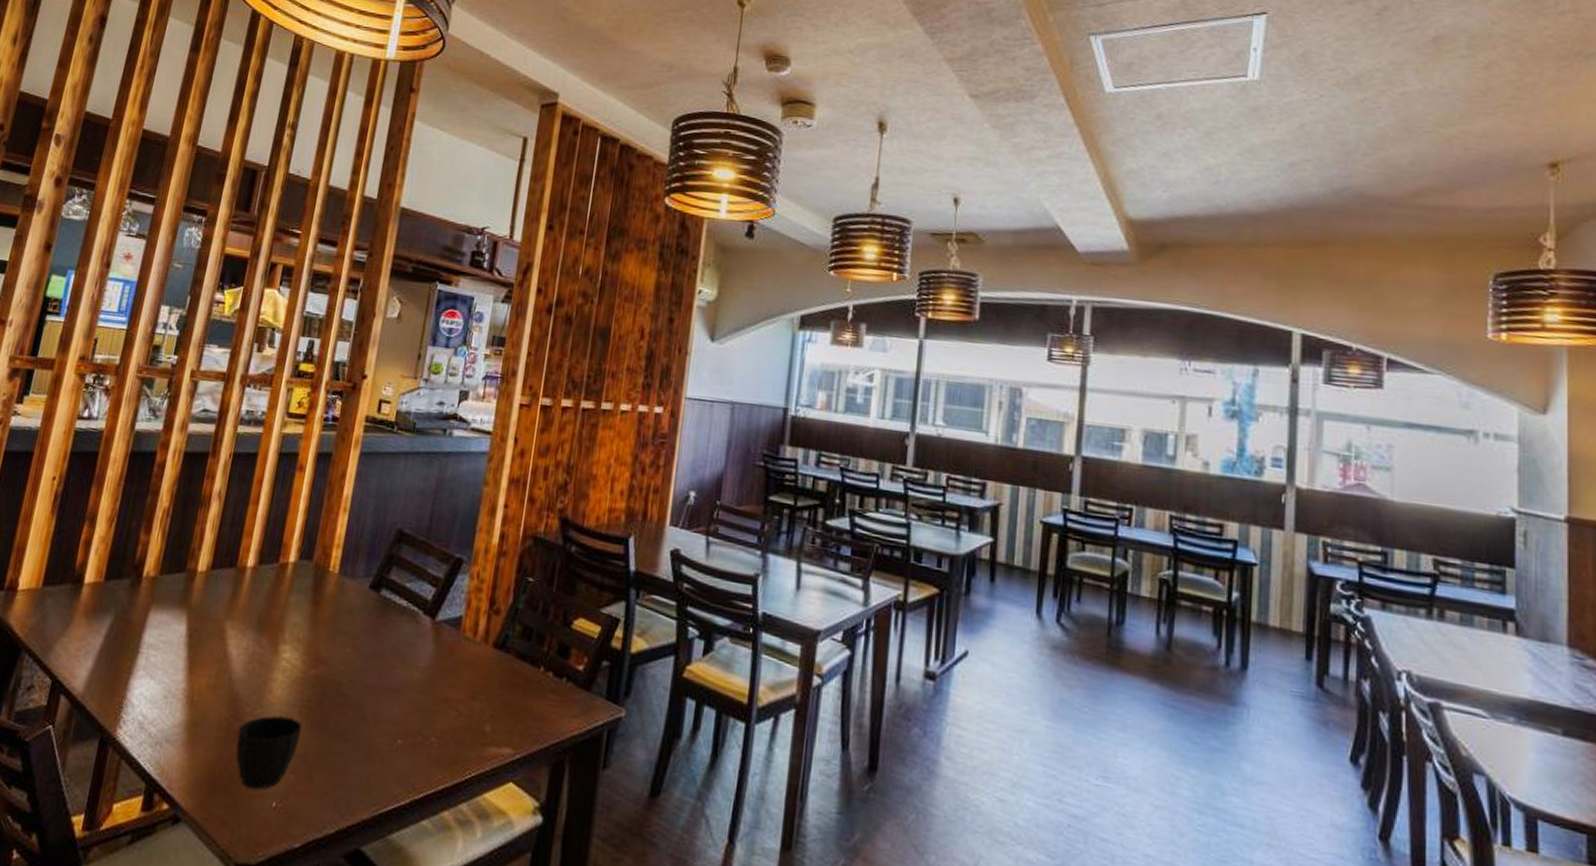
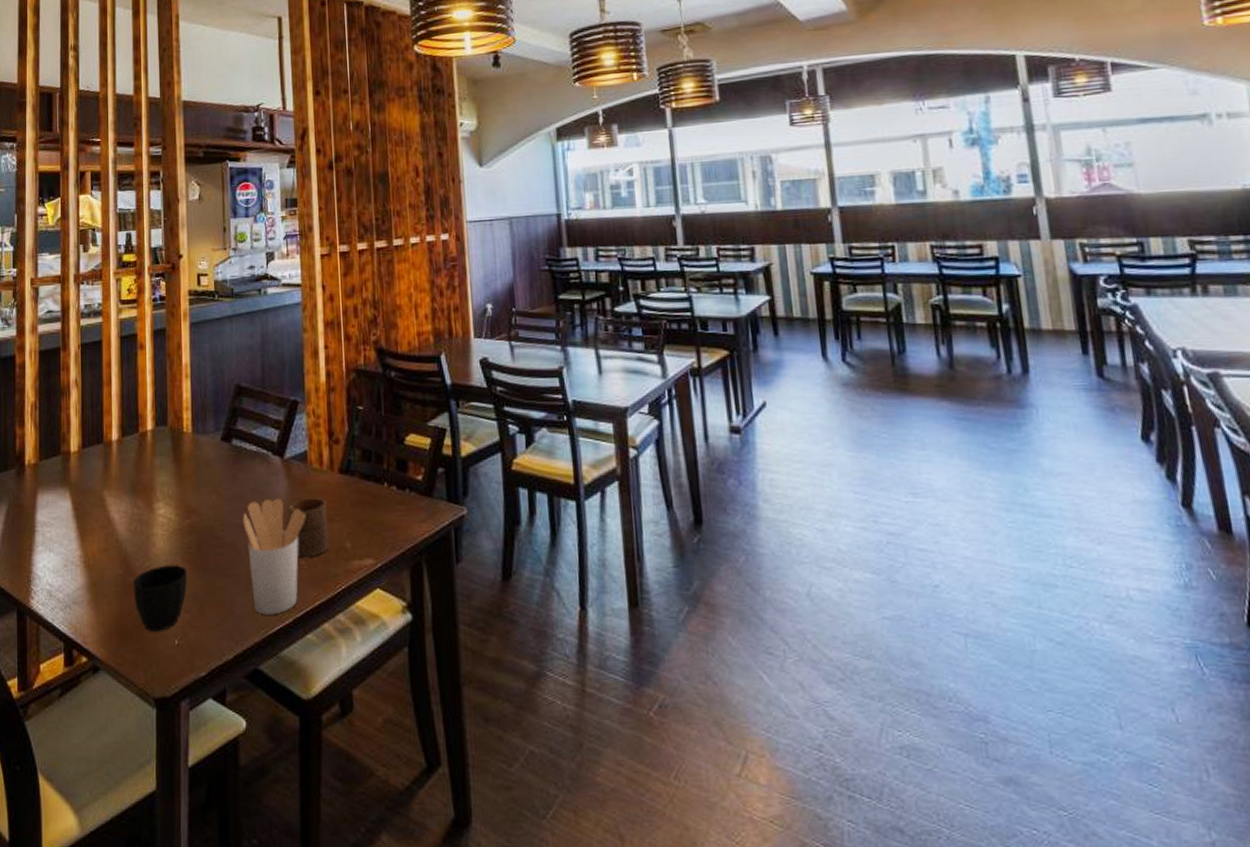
utensil holder: none [369,661,447,793] -> present [243,498,305,615]
cup: none [424,668,473,735] -> present [287,498,329,558]

